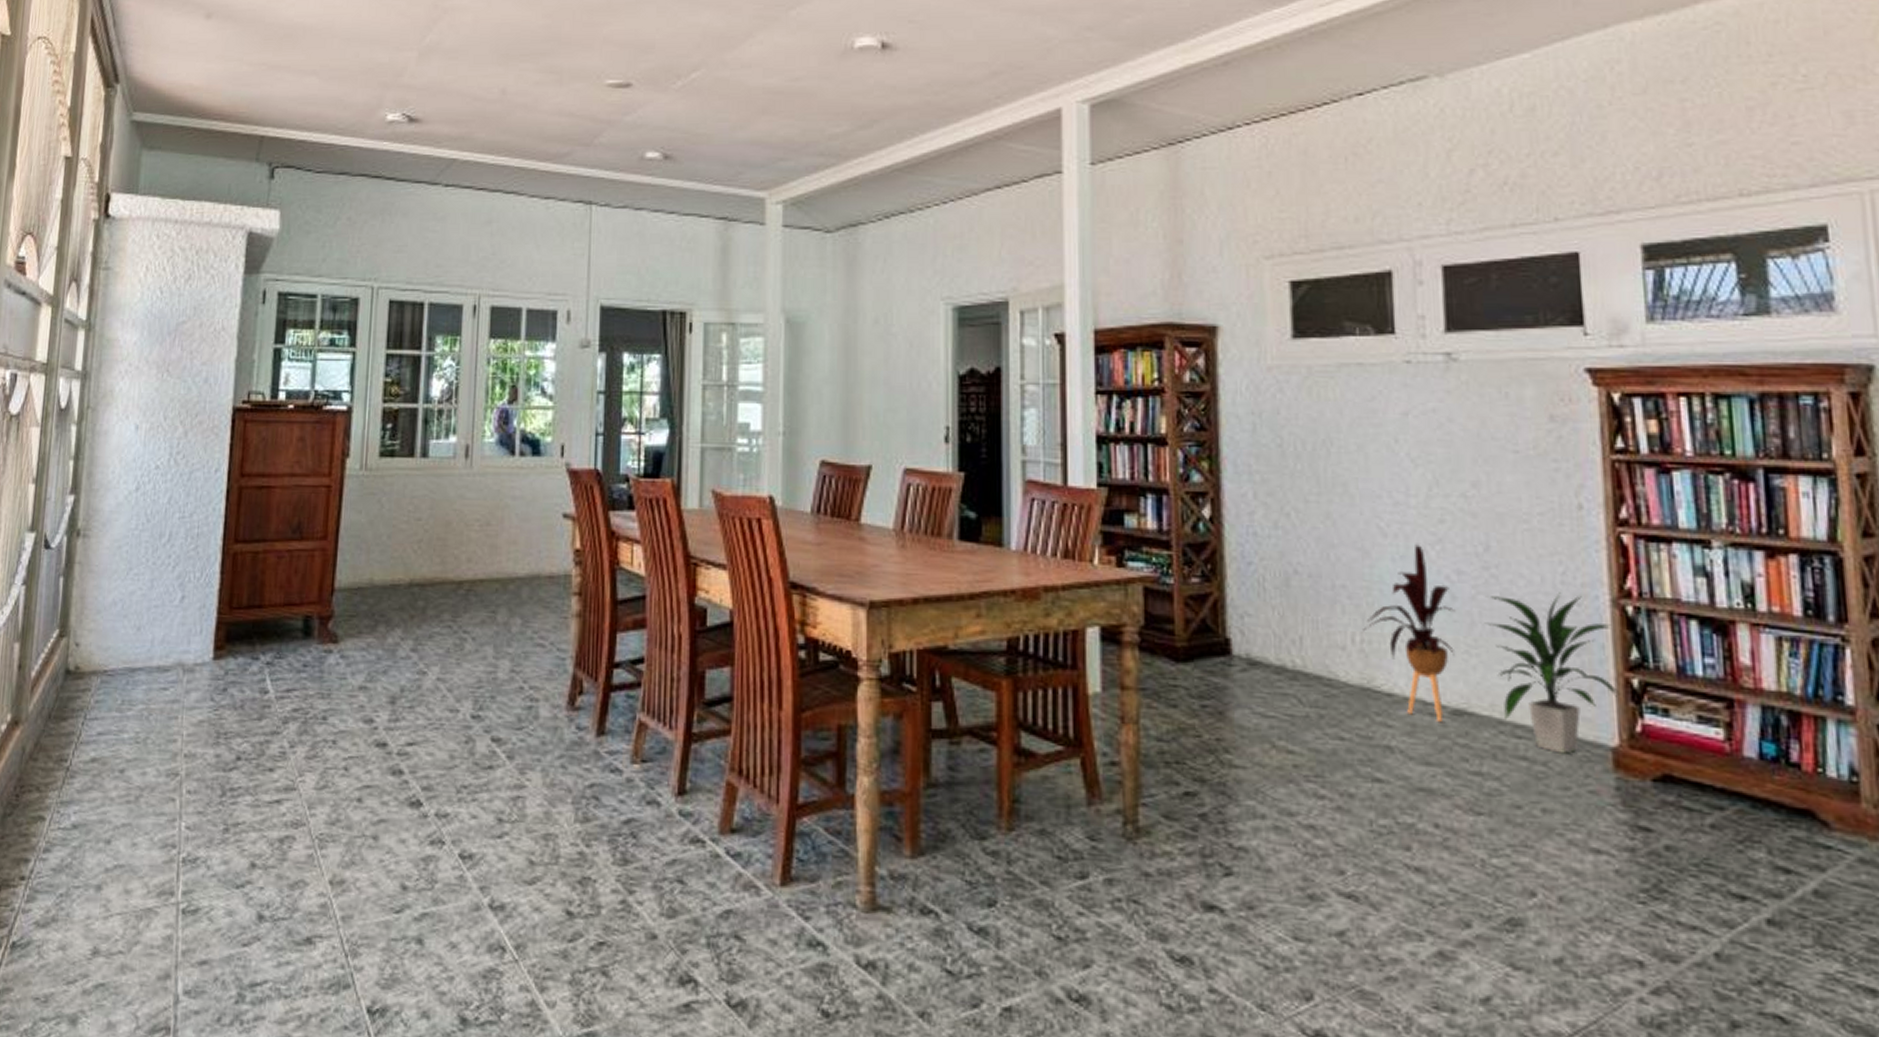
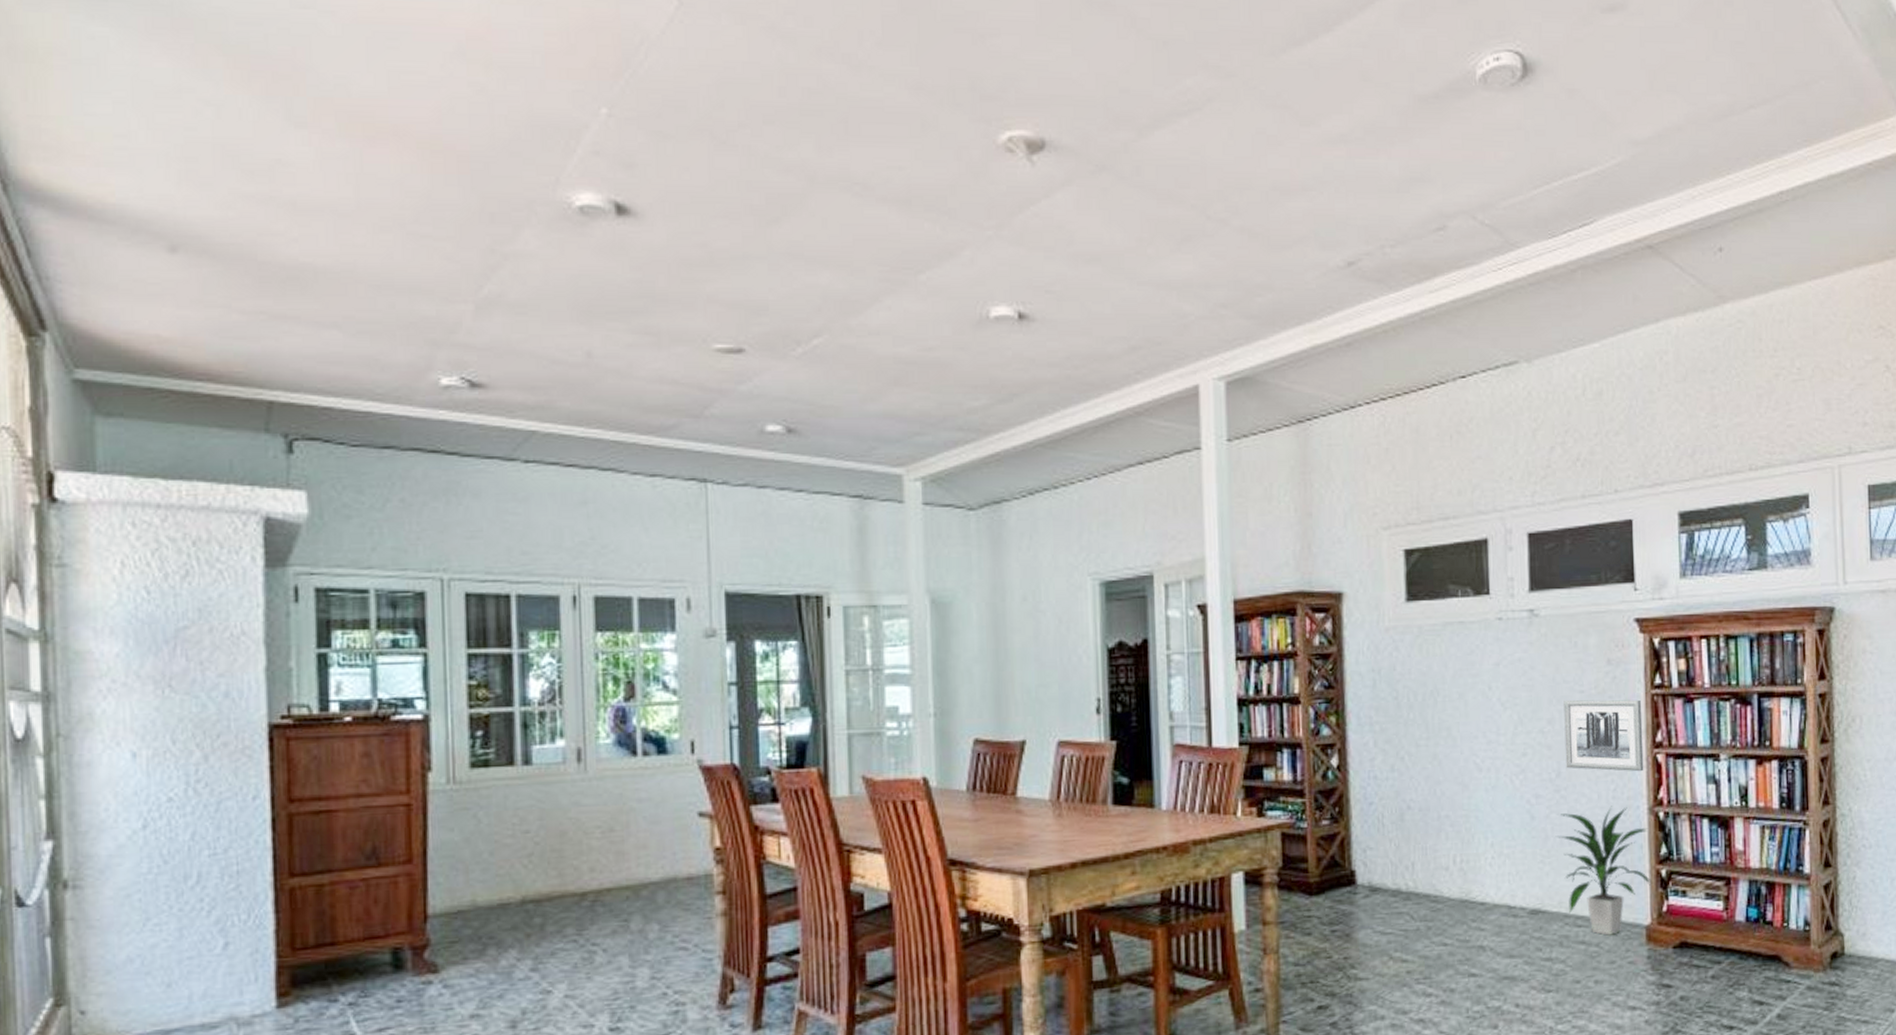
house plant: present [1363,544,1456,722] -> none [1462,776,1534,921]
wall art: none [1492,461,1604,554] -> present [1564,699,1644,772]

